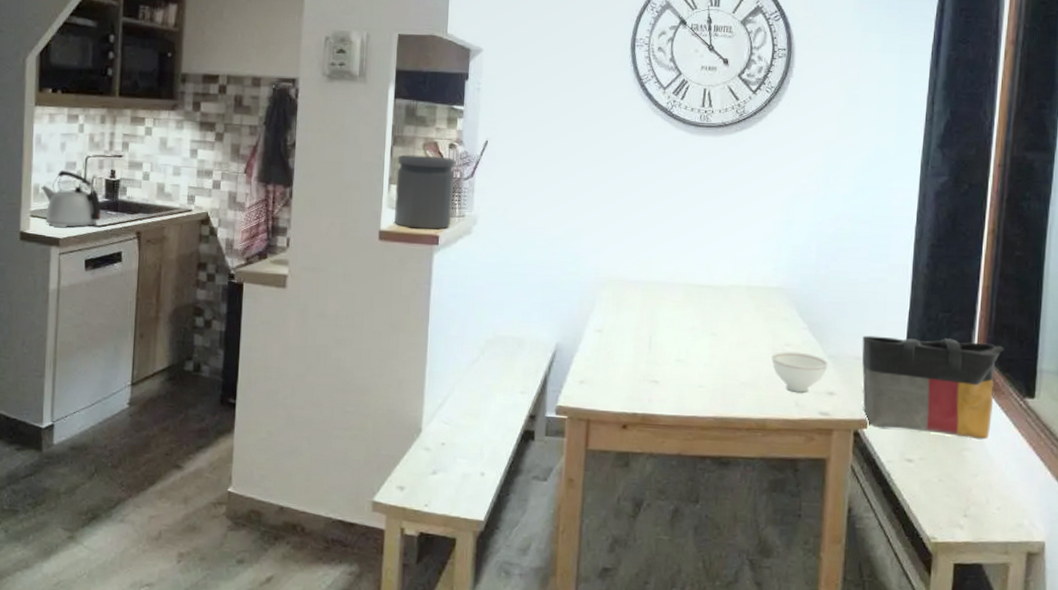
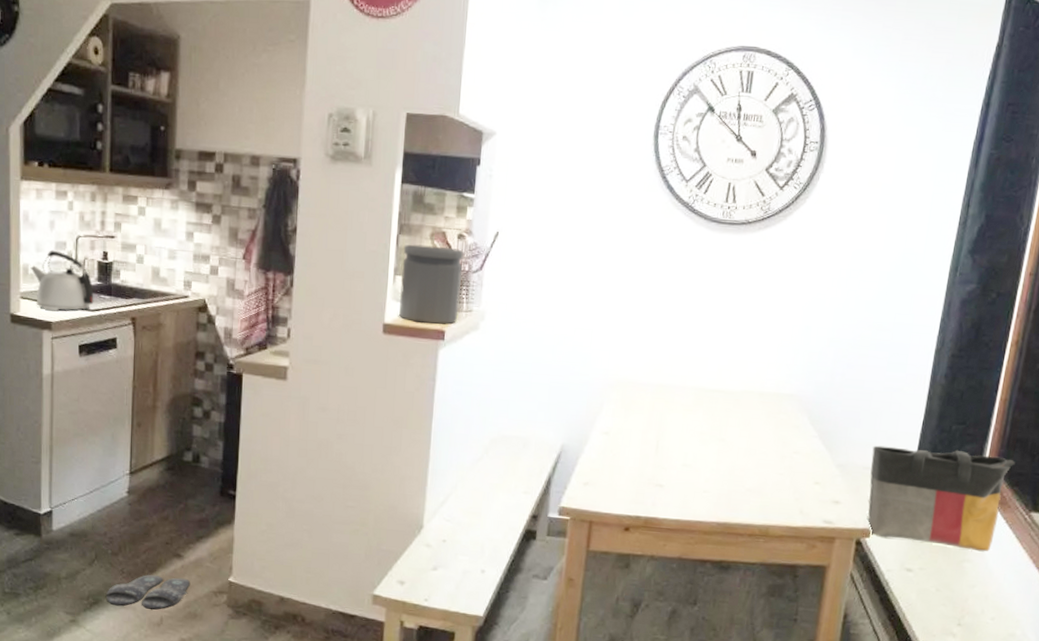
slippers: none [105,487,189,523] -> present [106,575,190,610]
bowl: present [771,351,828,393] -> none [779,459,836,501]

